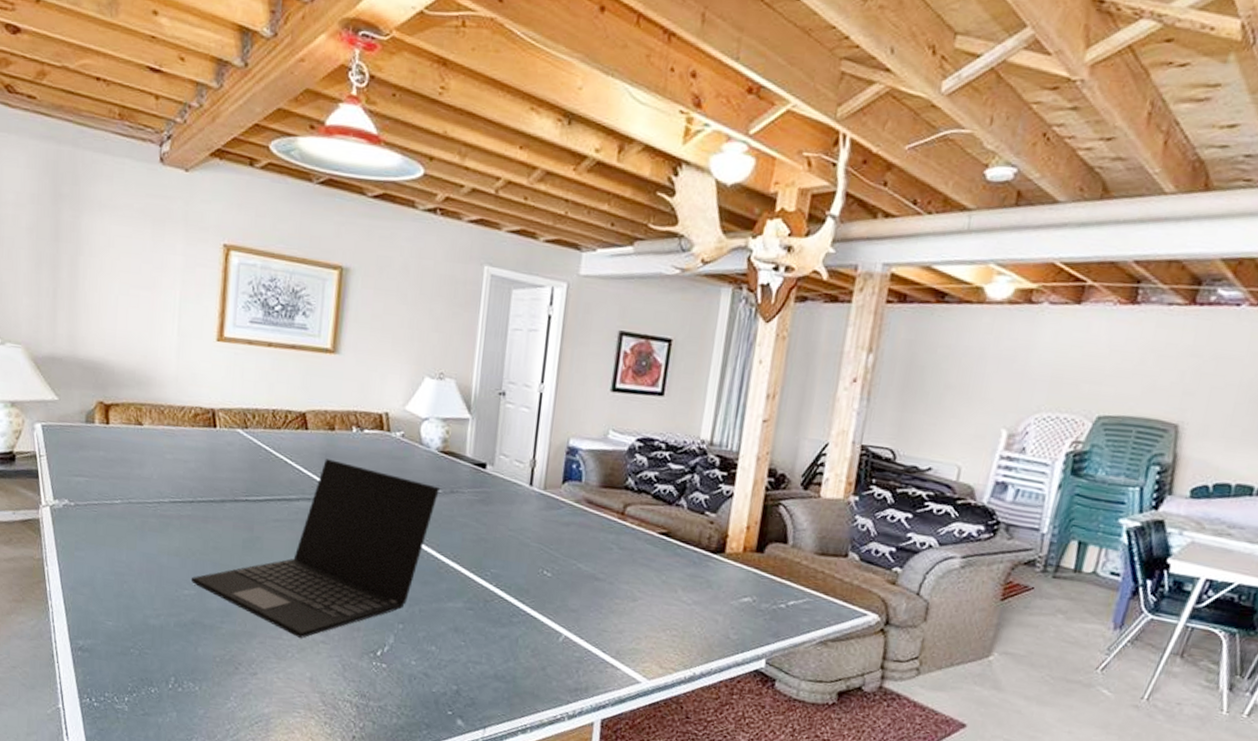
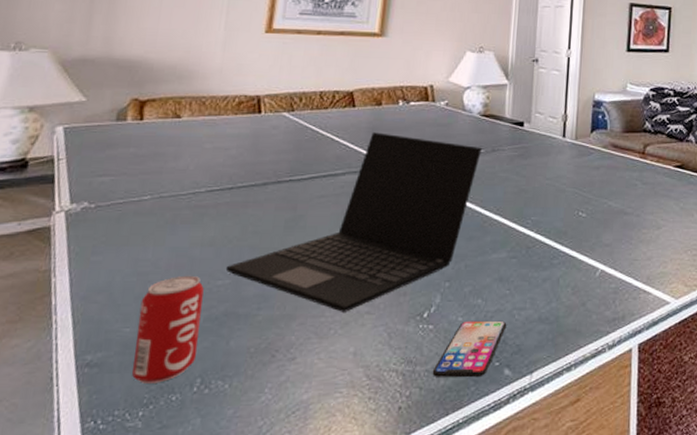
beverage can: none [117,580,173,675] -> present [132,275,204,383]
smartphone: none [385,665,461,723] -> present [432,320,507,378]

